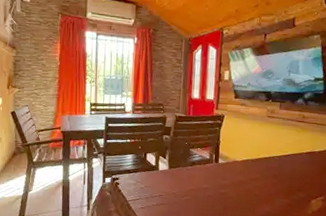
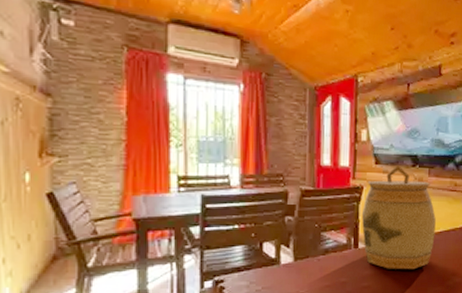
jar: none [222,99,285,184] -> present [361,164,436,270]

